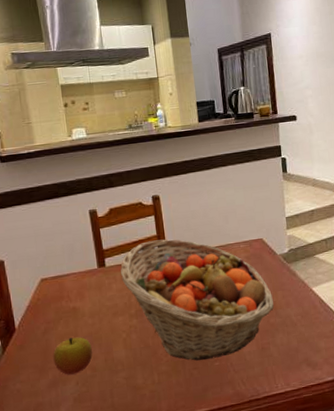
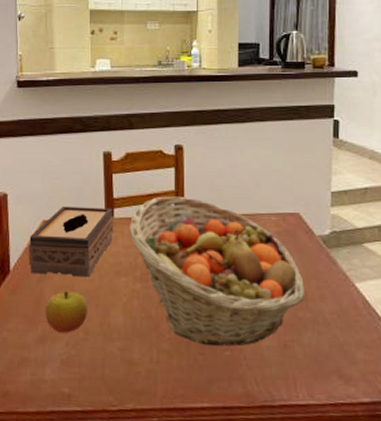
tissue box: none [30,258,107,328] -> present [29,206,113,278]

